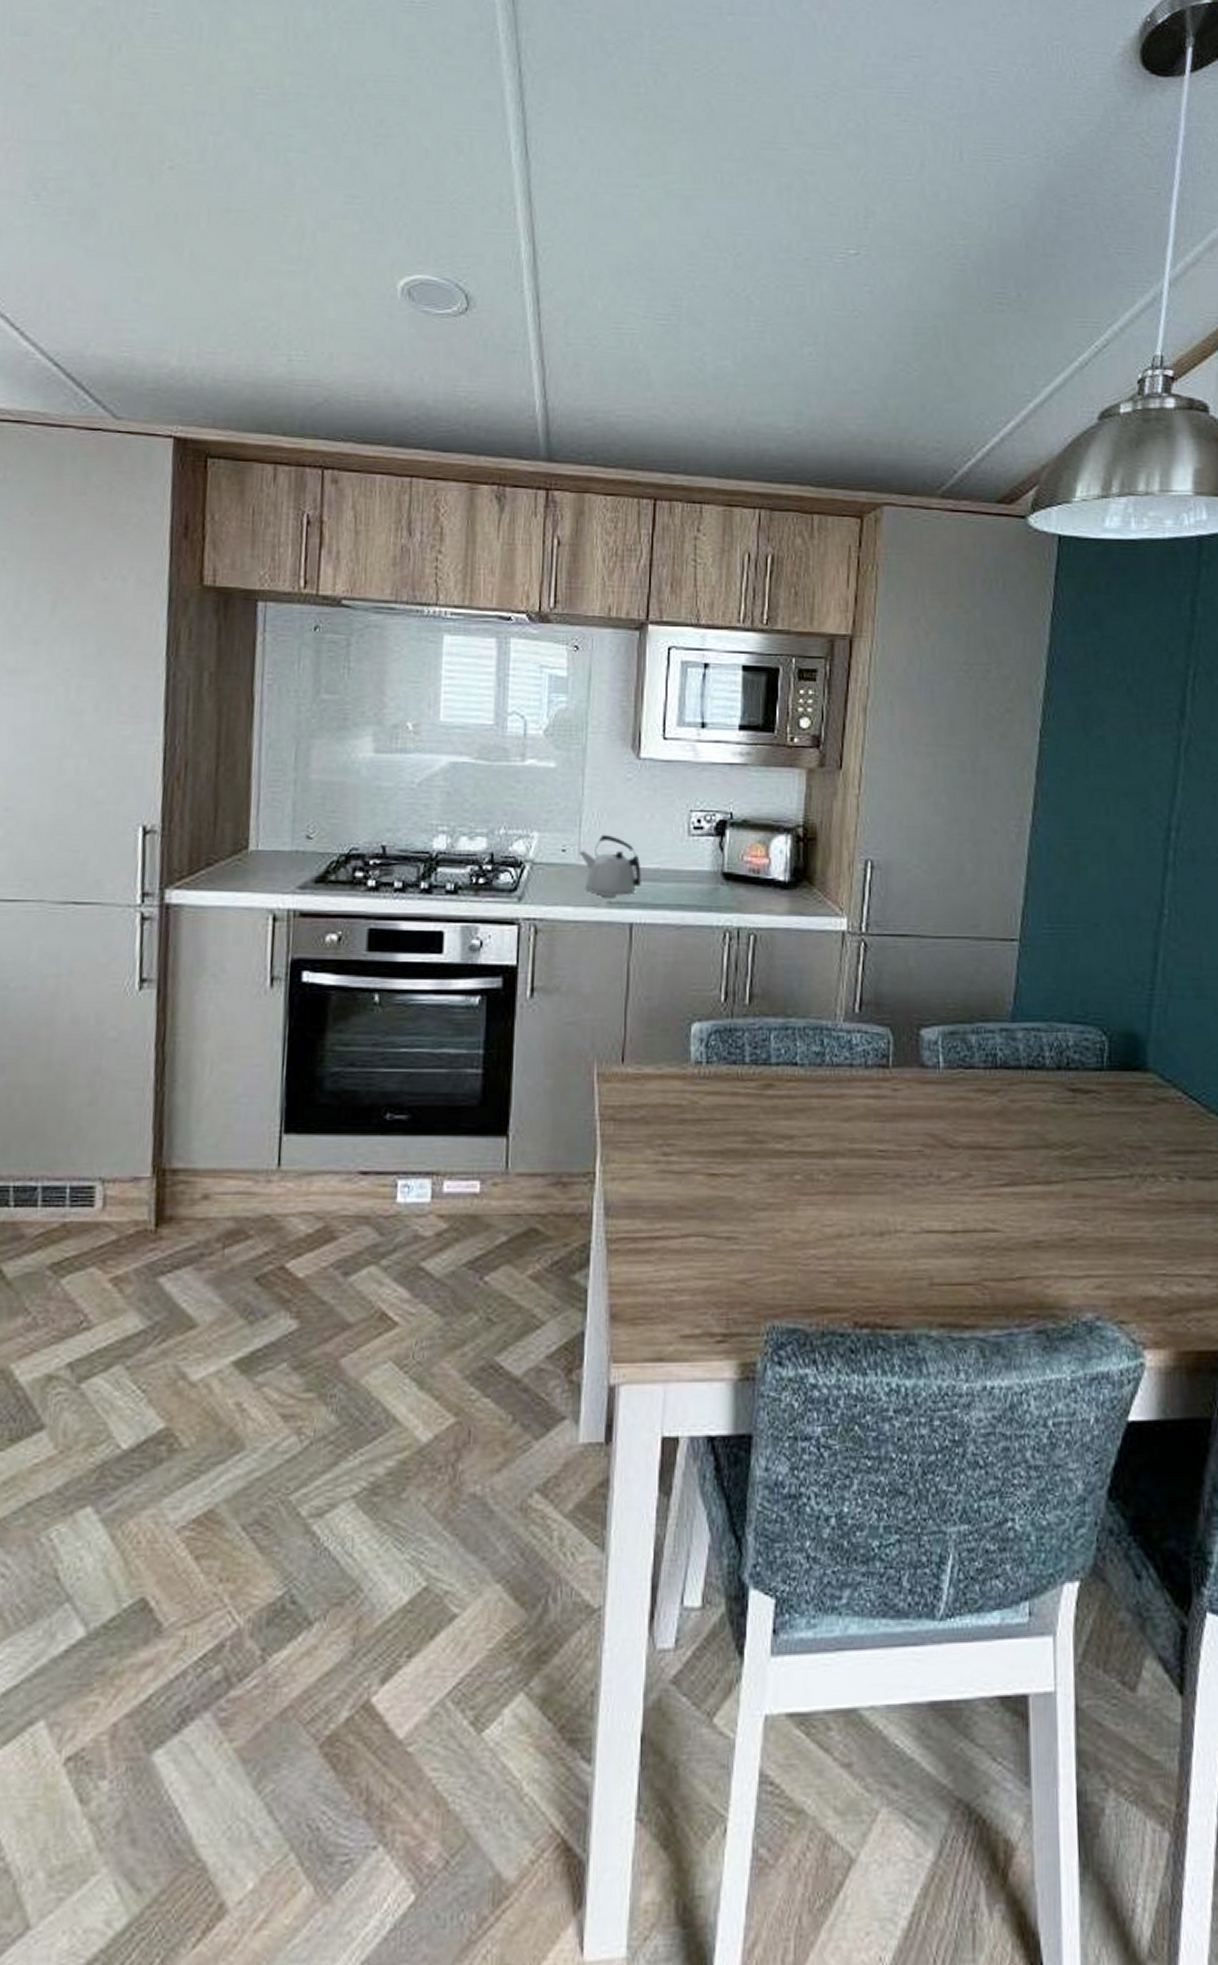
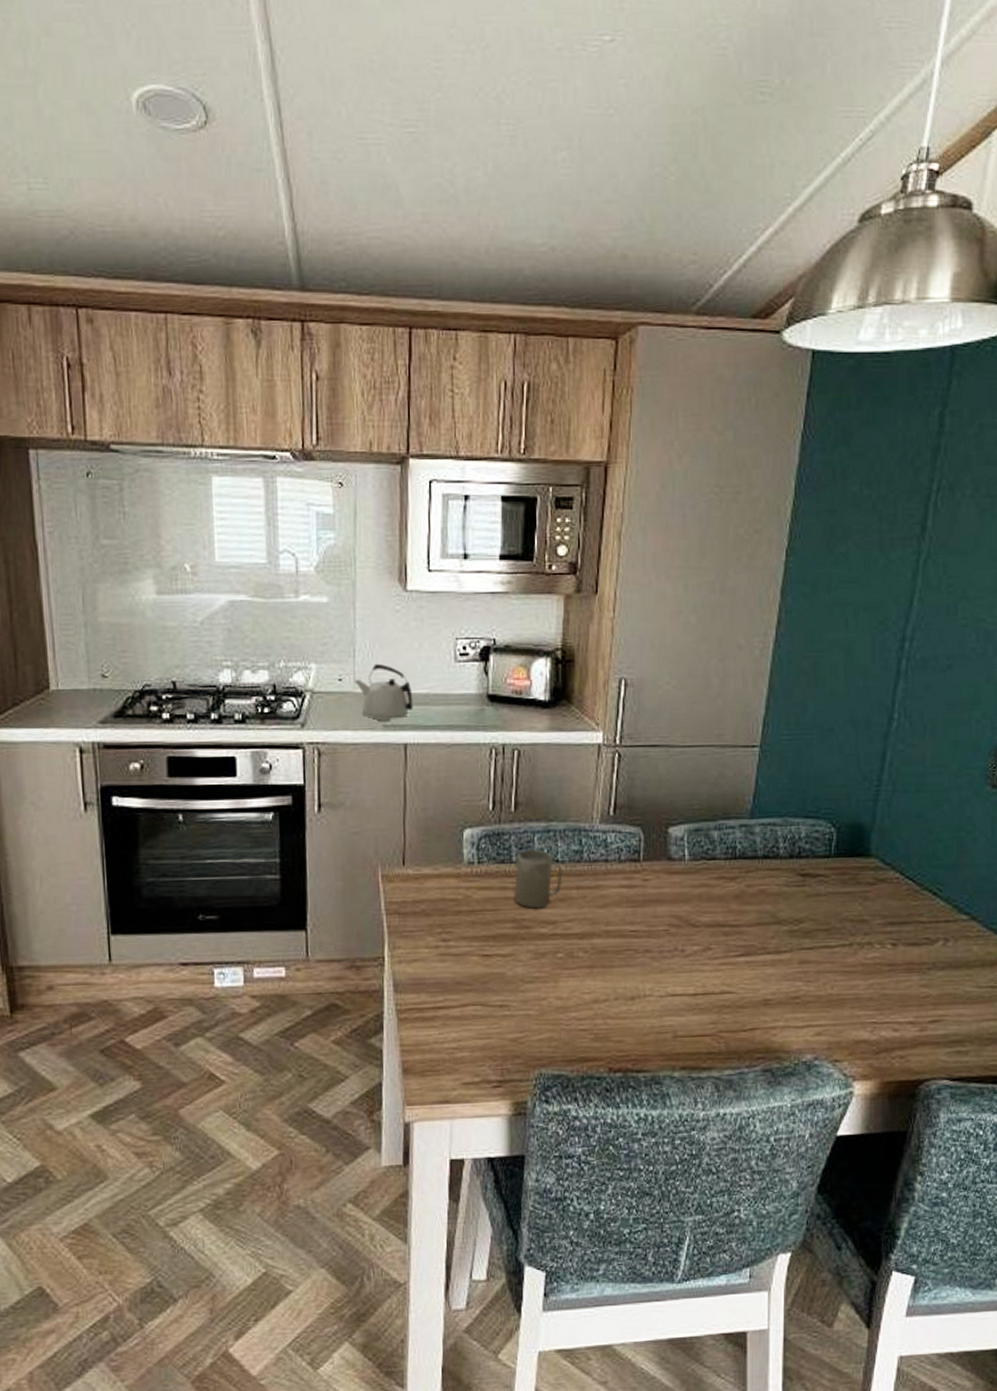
mug: none [745,1048,802,1119] -> present [513,848,563,909]

